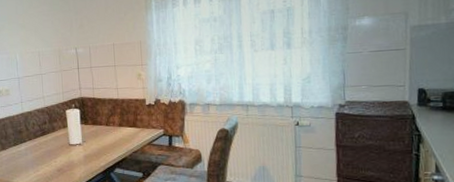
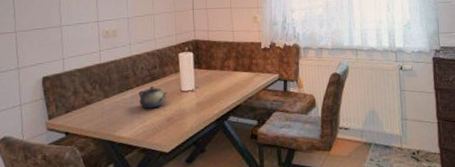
teapot: none [31,140,58,160] -> present [138,86,168,109]

